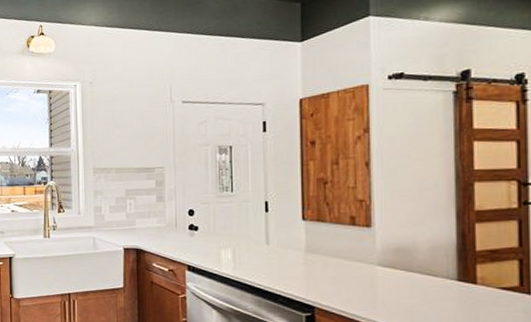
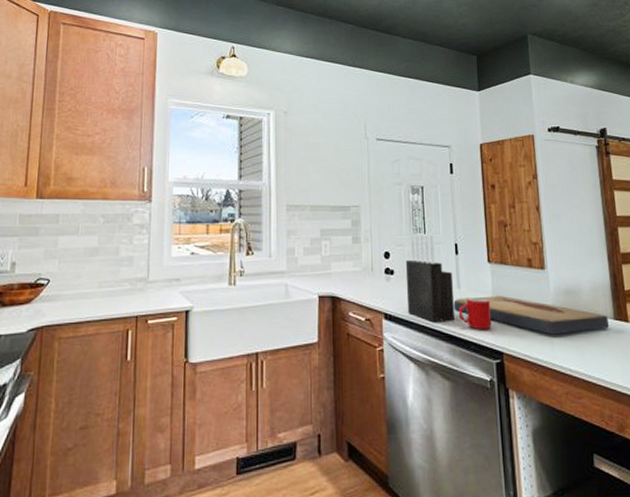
knife block: none [210,193,263,275] -> present [405,234,456,321]
fish fossil: none [261,253,449,293] -> present [453,296,609,335]
cup: none [267,254,304,285] -> present [459,298,492,330]

